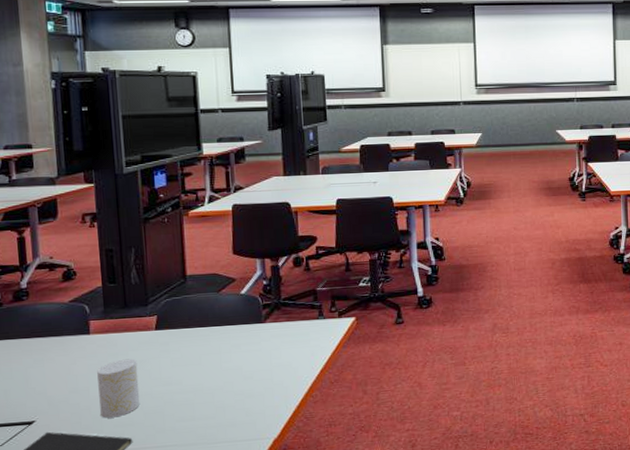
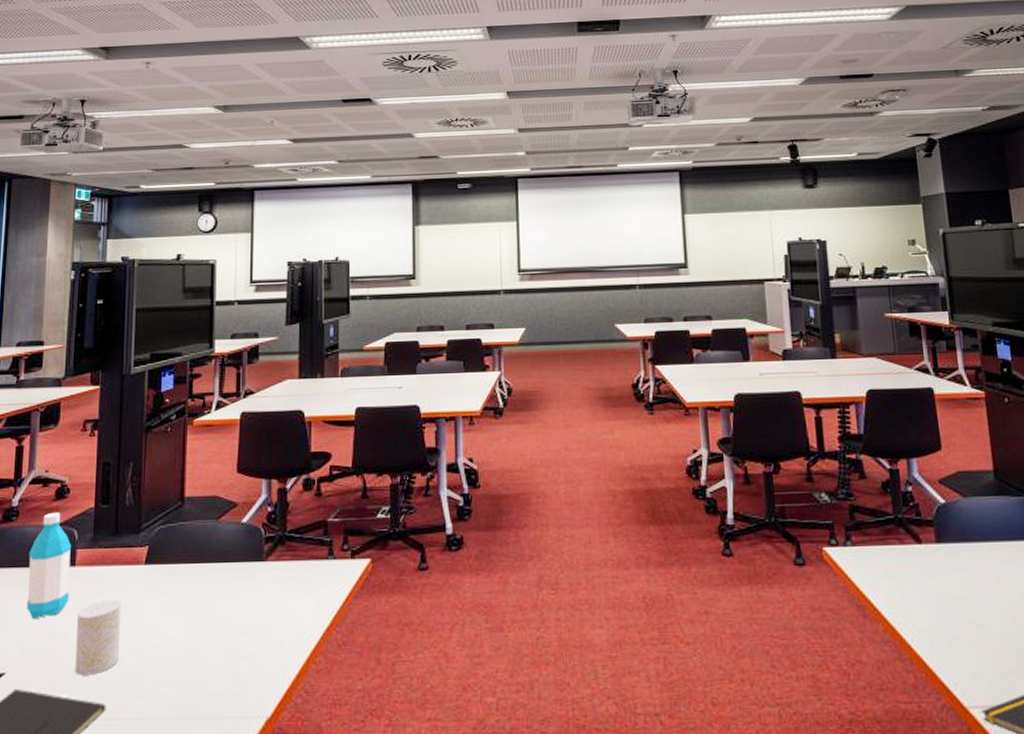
water bottle: none [44,291,88,378] -> present [26,512,72,620]

